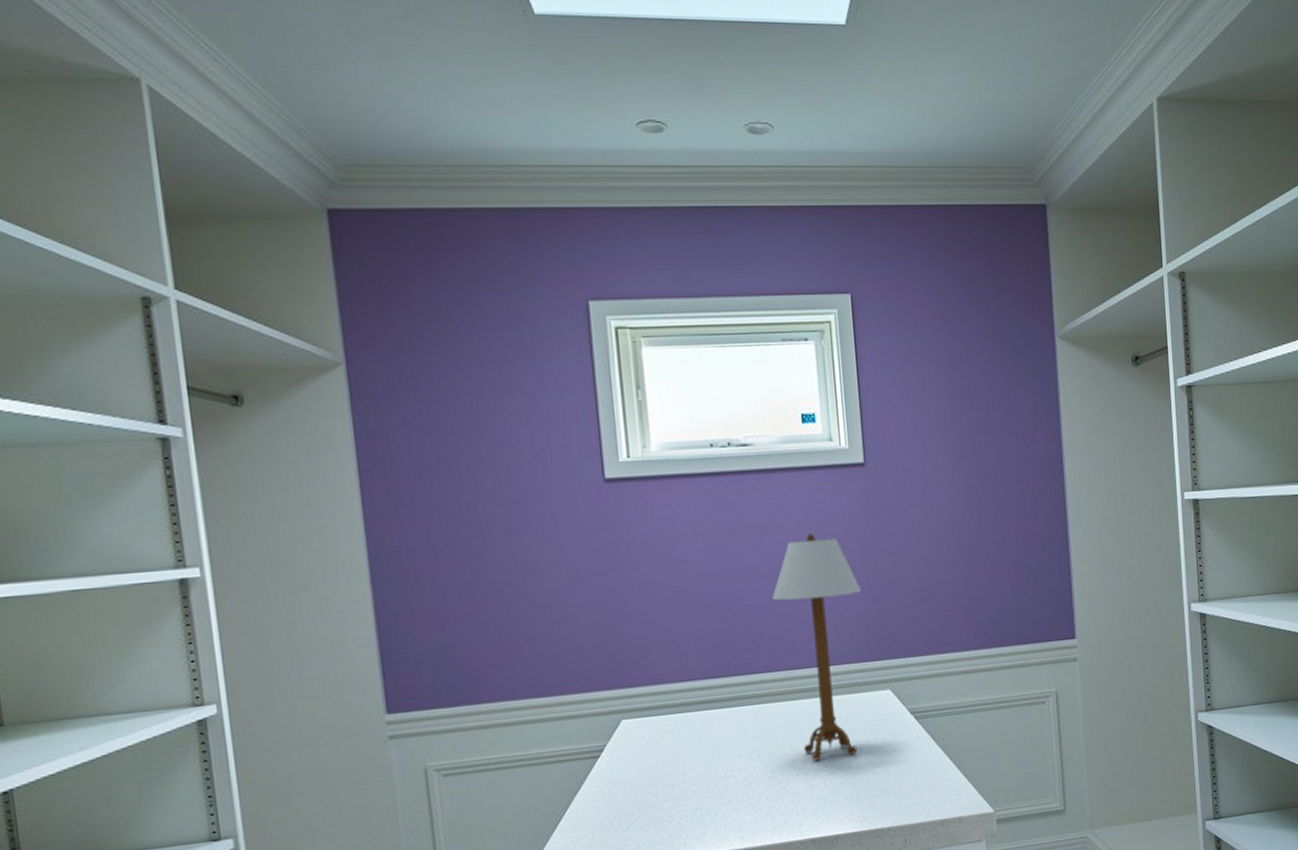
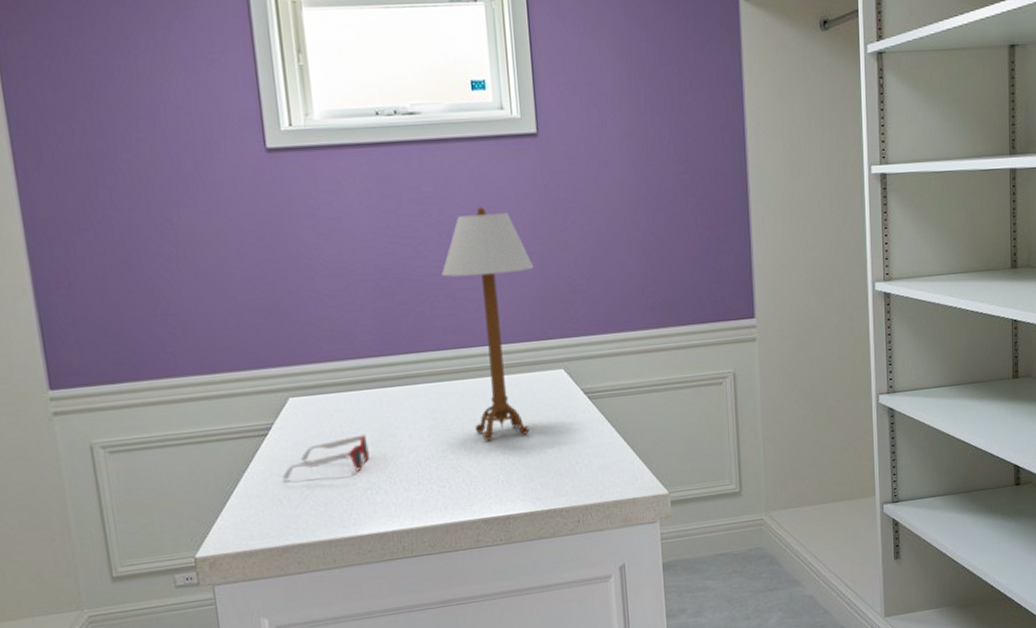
sunglasses: none [613,755,701,801] -> present [282,434,371,480]

